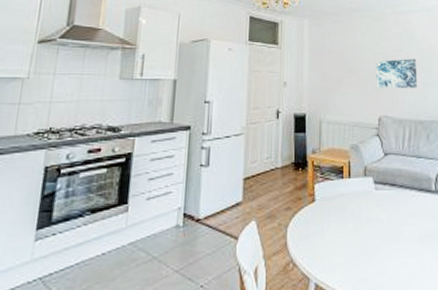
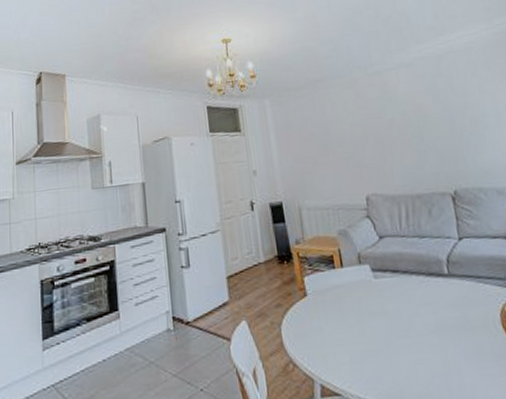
wall art: present [376,59,418,89] -> none [353,124,409,165]

